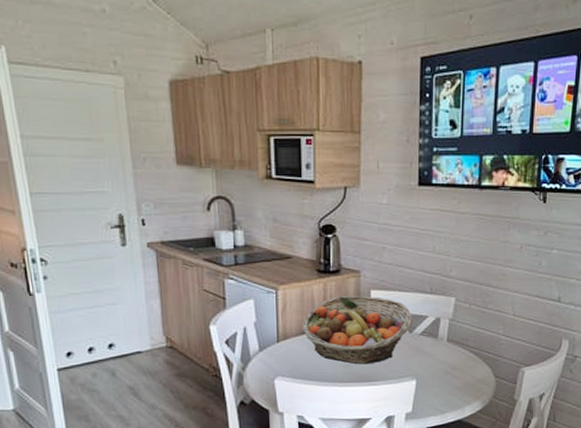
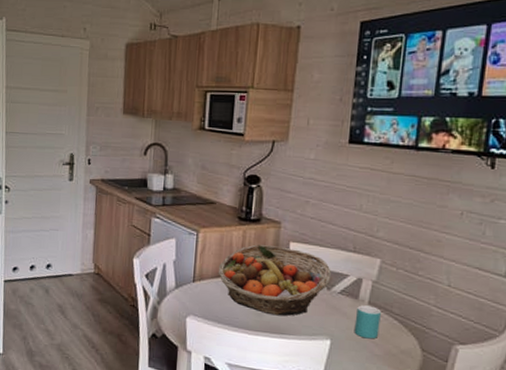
mug: none [436,343,458,374] -> present [354,305,381,339]

